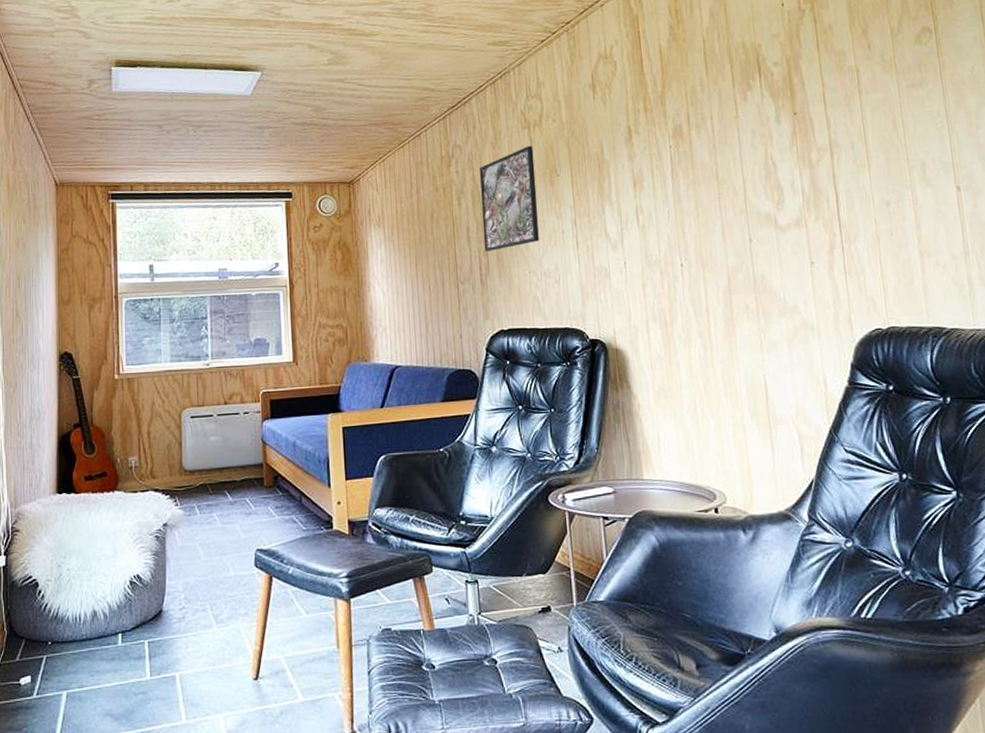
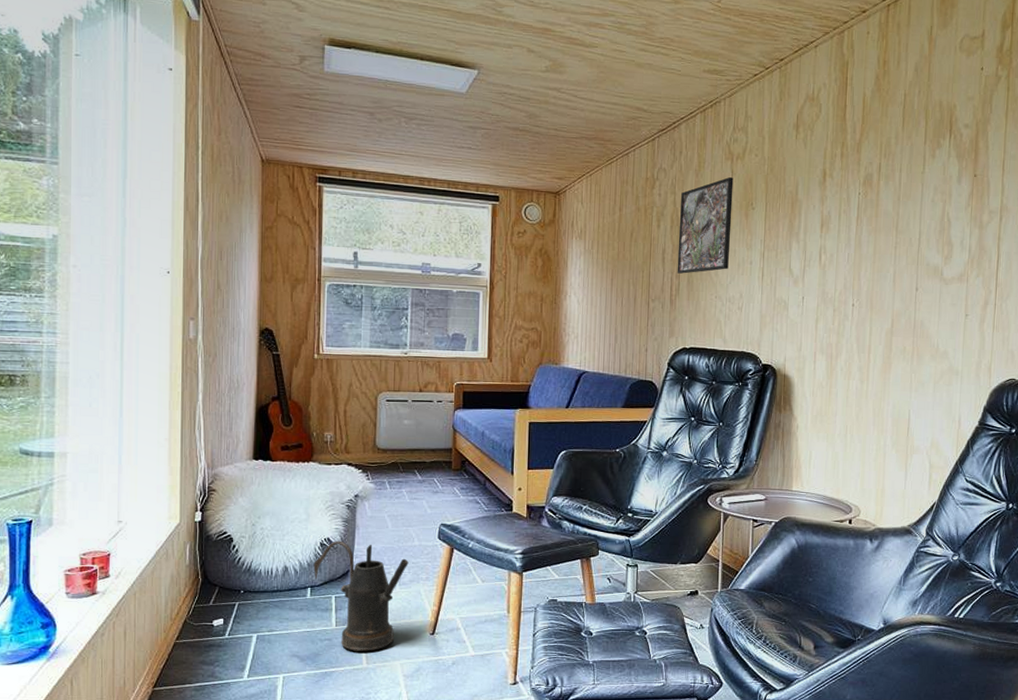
watering can: none [123,577,225,706] -> present [313,540,409,652]

